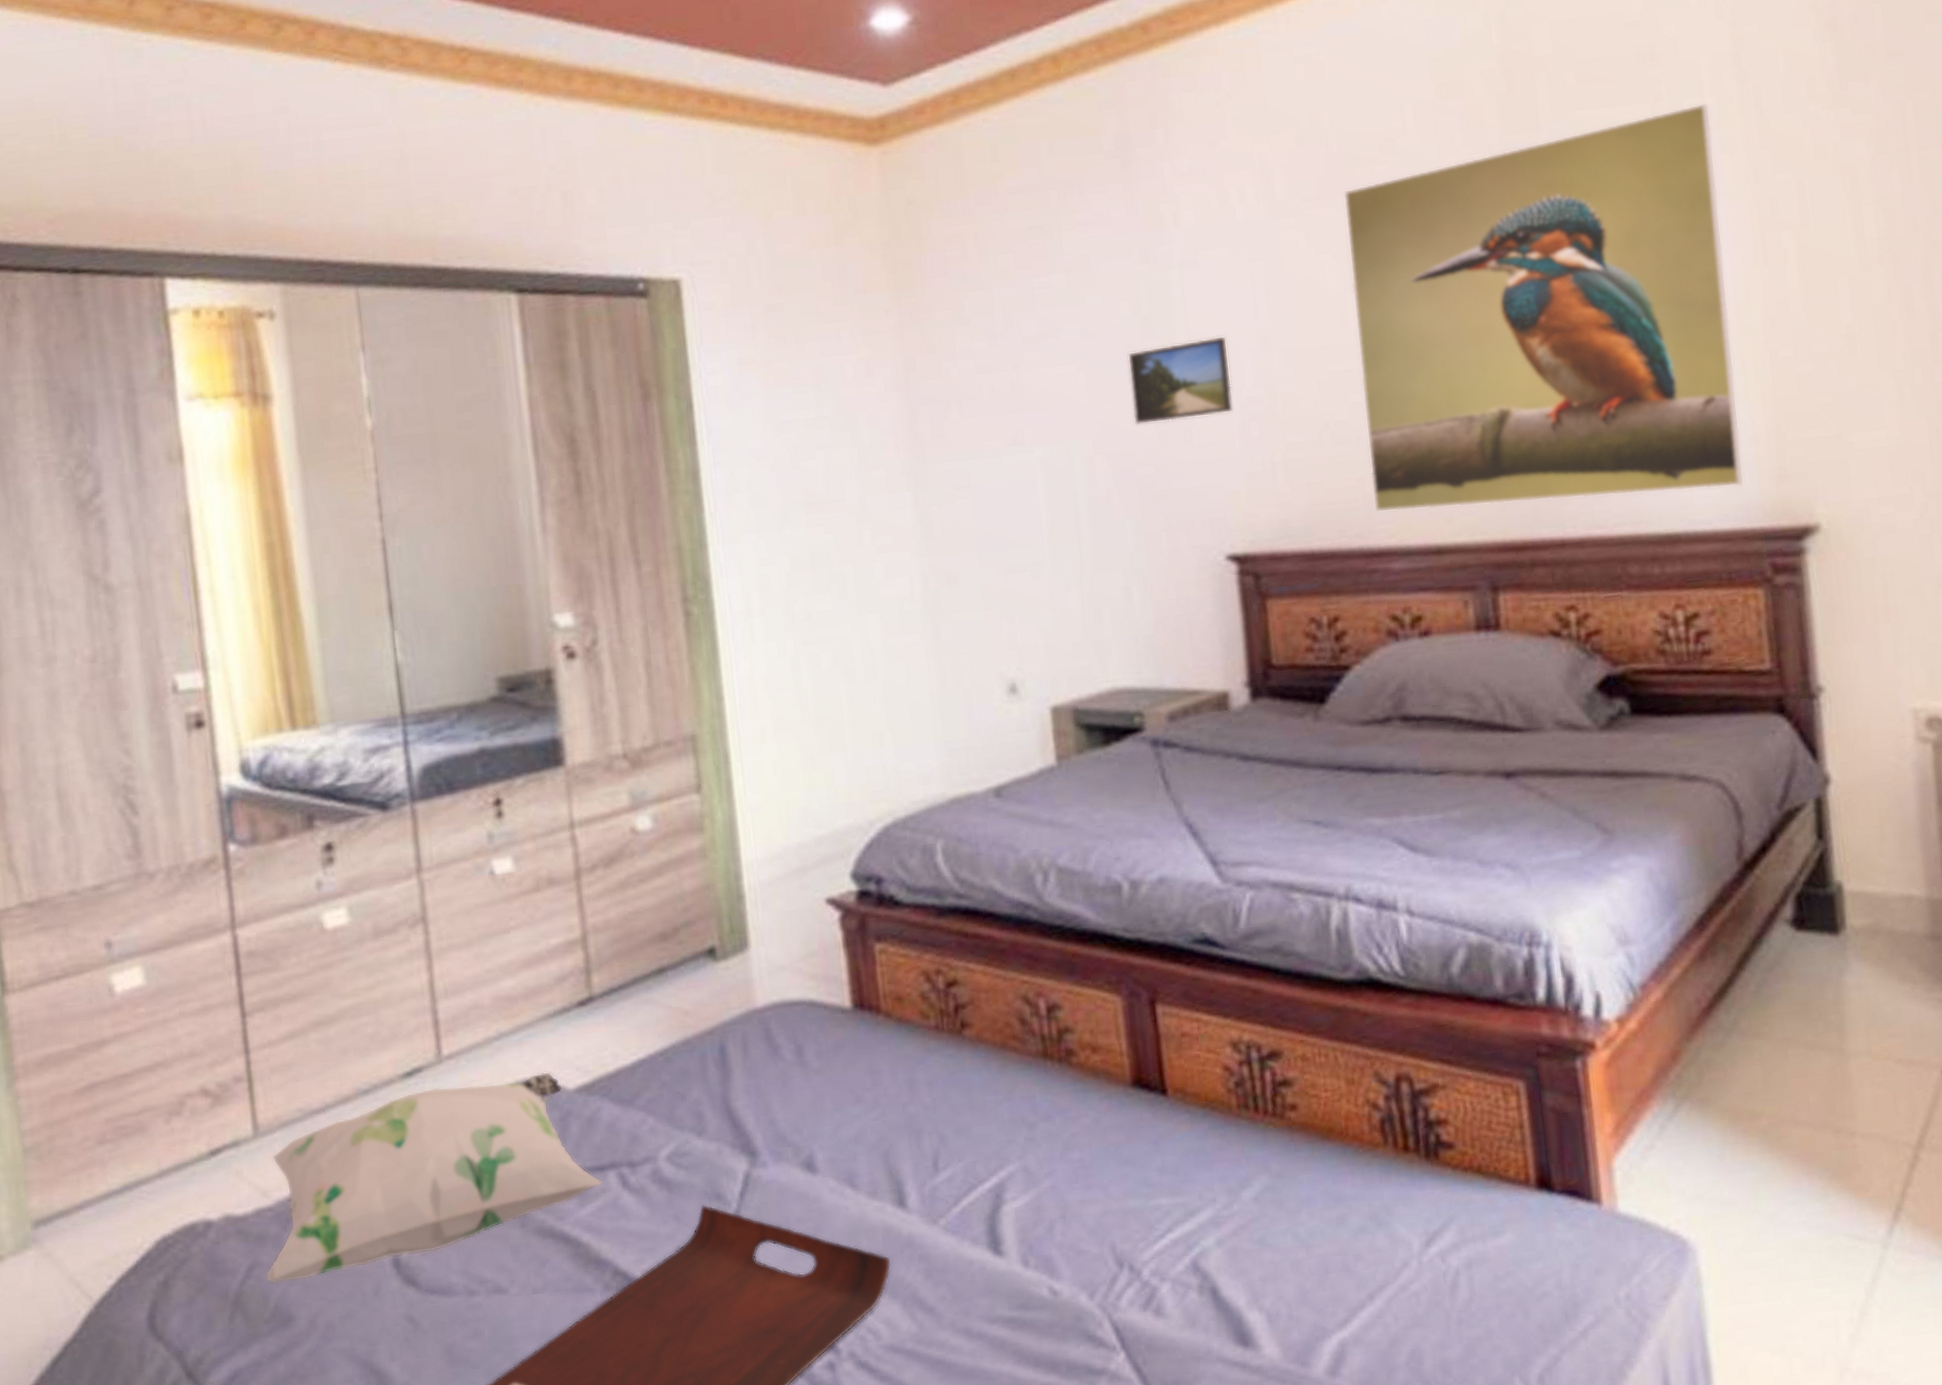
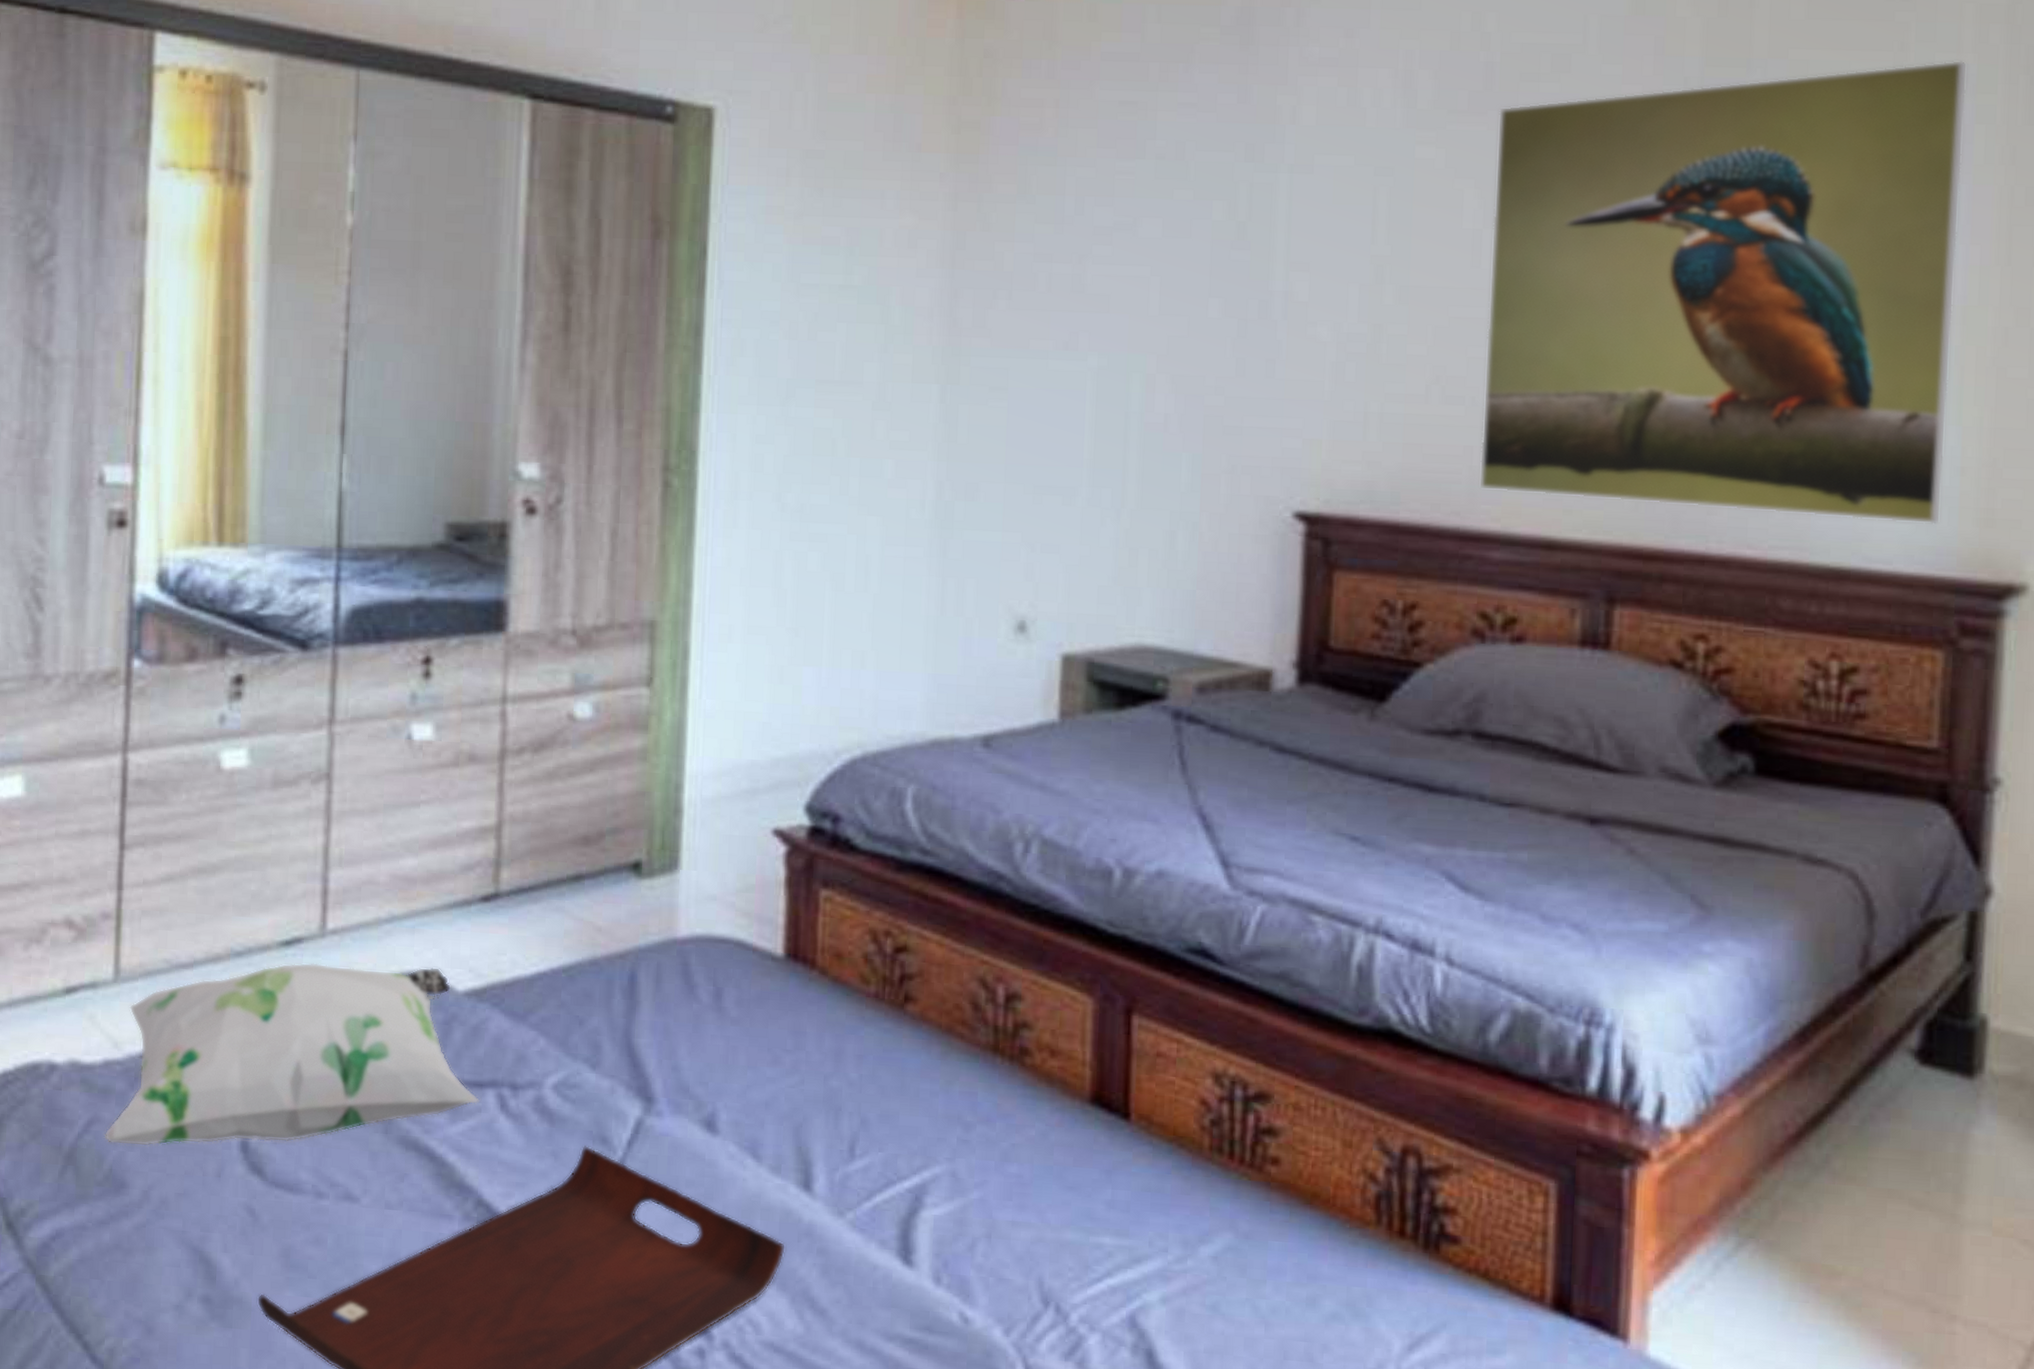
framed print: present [1127,335,1234,425] -> none [1209,257,1334,349]

